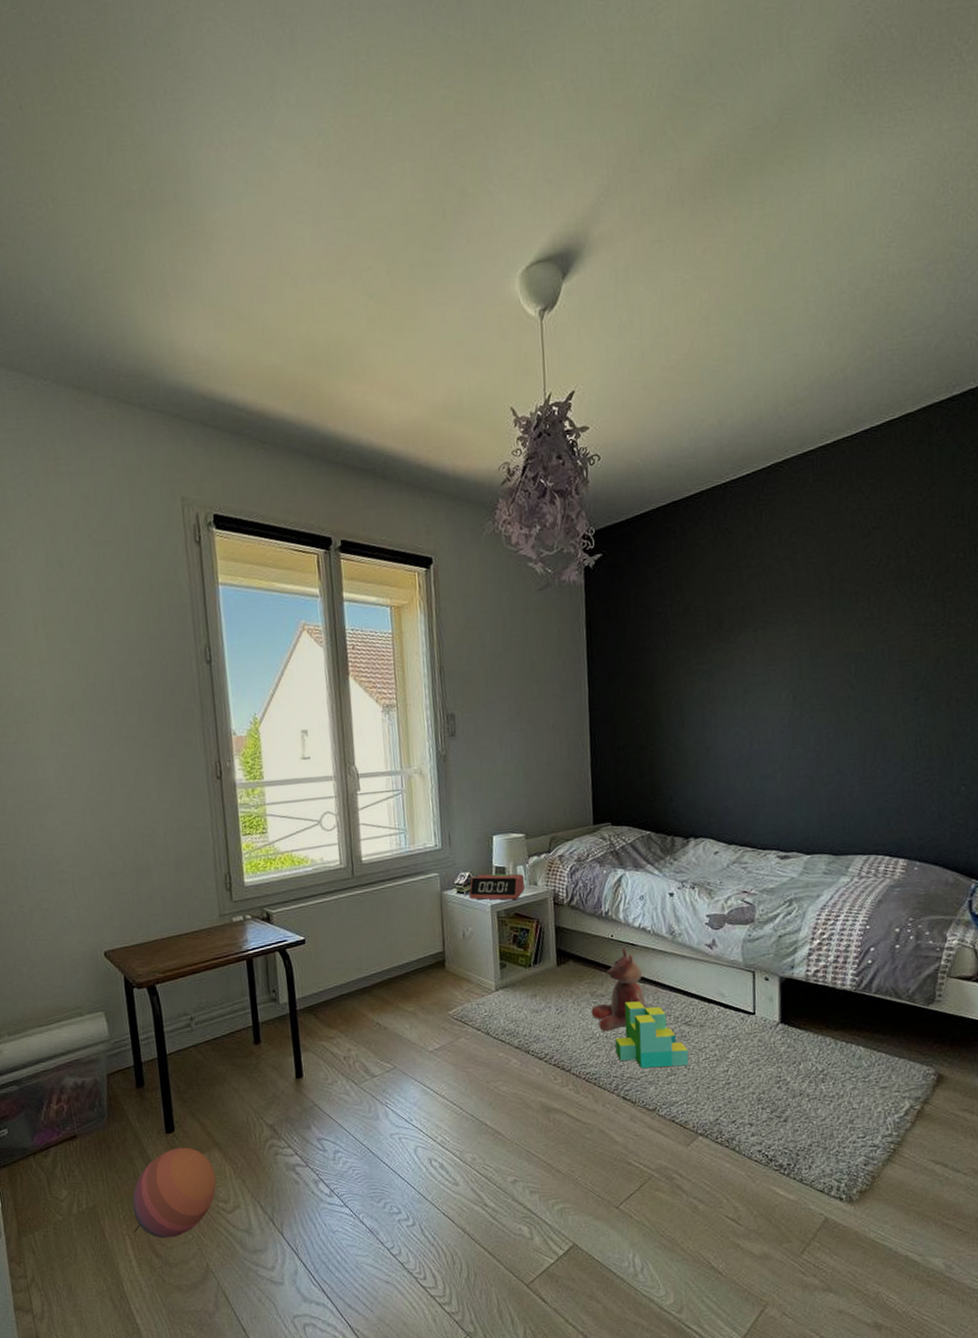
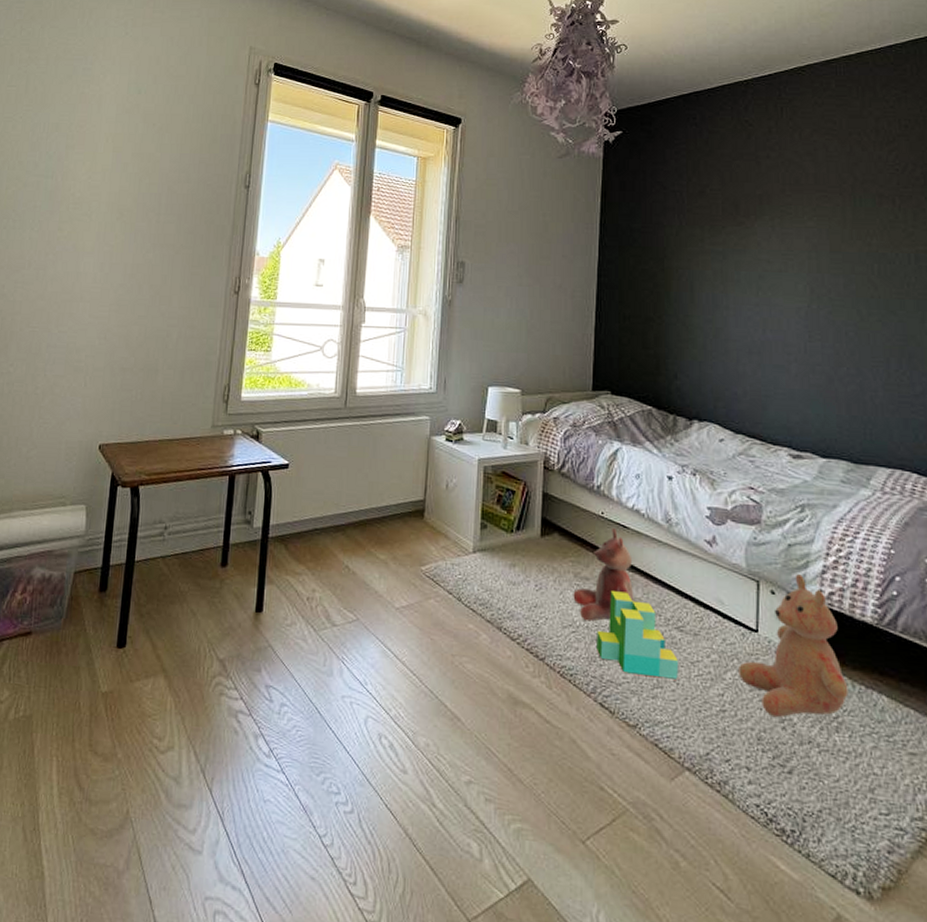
ball: present [132,1147,217,1239] -> none [63,666,156,770]
alarm clock: present [469,873,525,900] -> none [458,424,516,457]
stuffed animal: none [740,960,832,1080] -> present [739,574,848,717]

